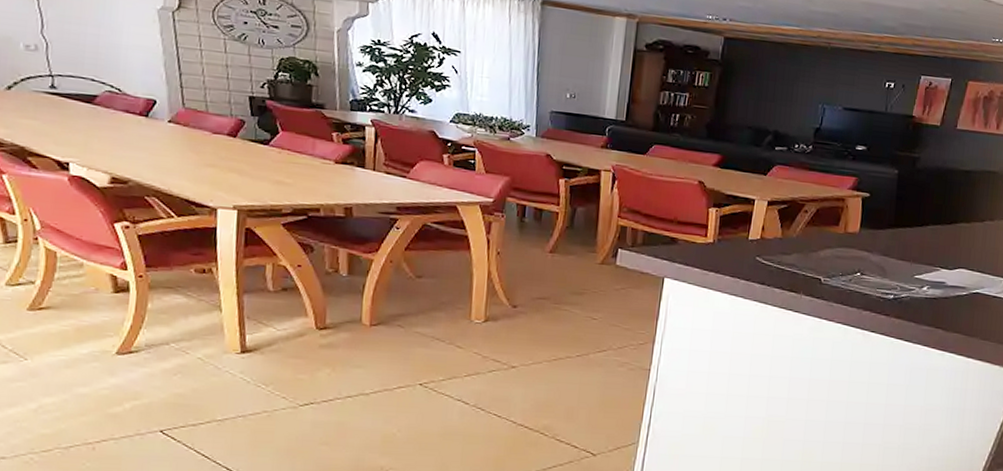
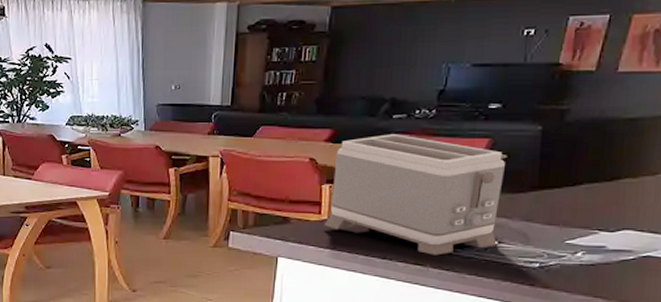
toaster: none [709,164,868,284] -> present [324,134,505,256]

